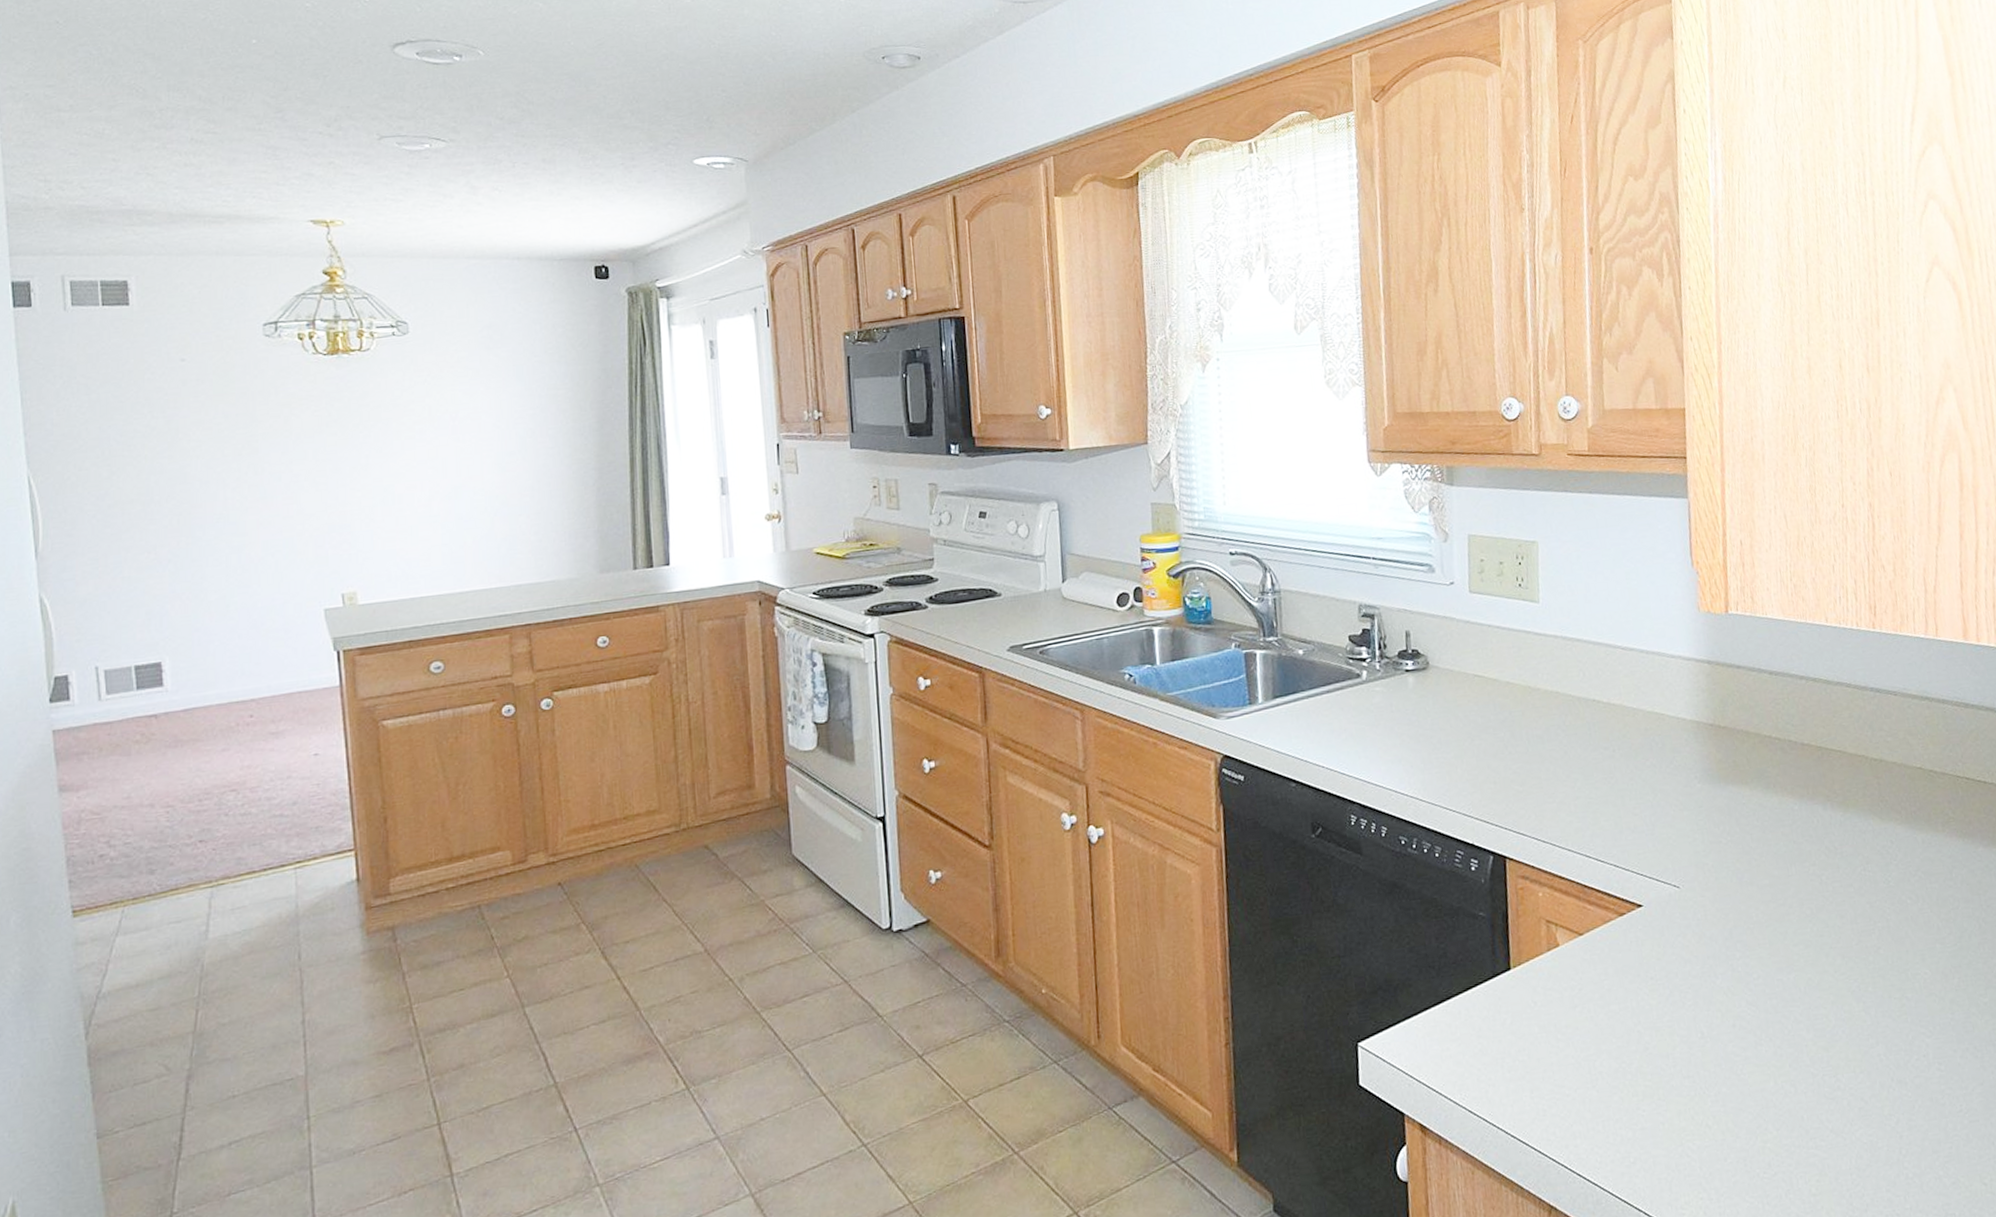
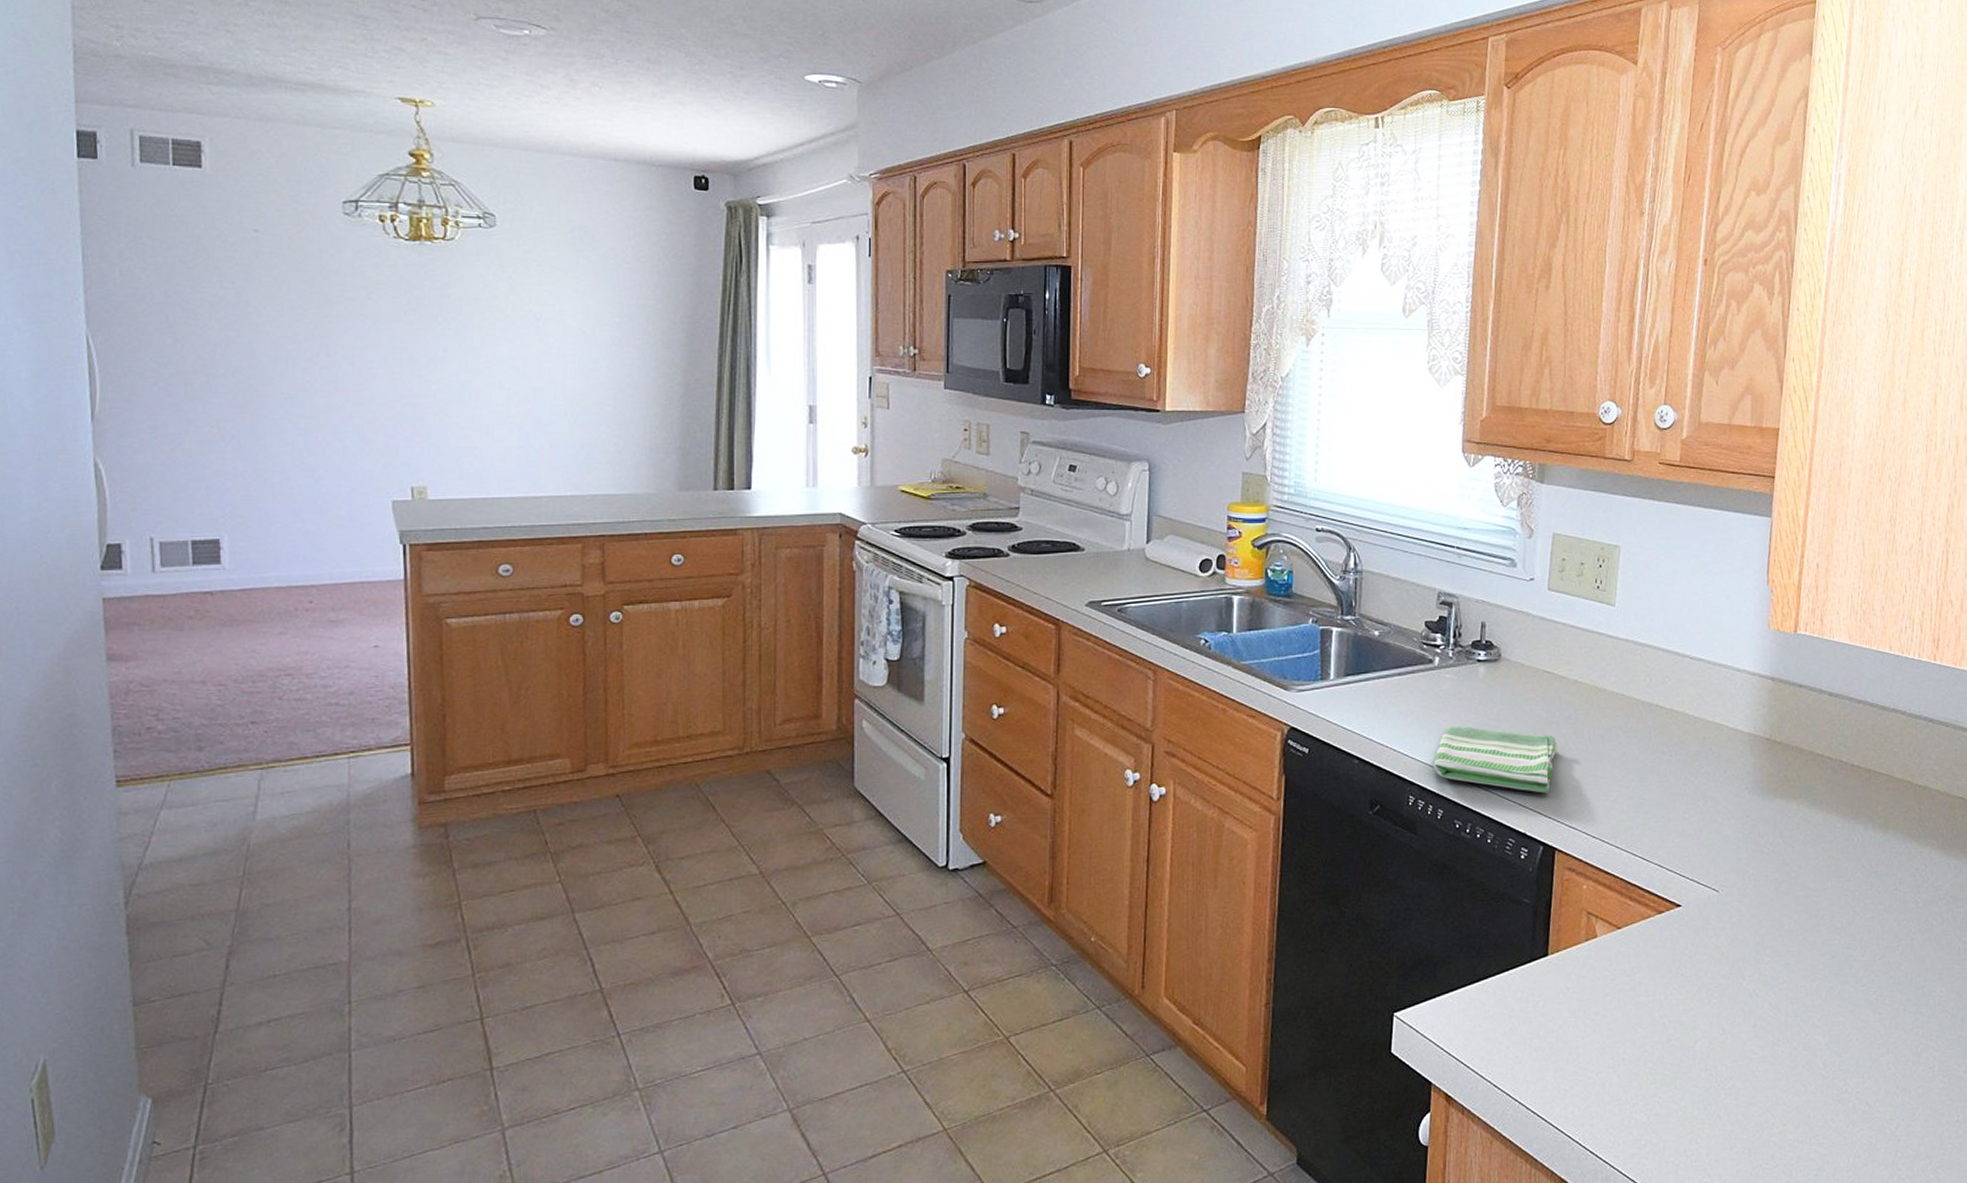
dish towel: none [1370,739,1497,801] -> present [1432,725,1558,793]

